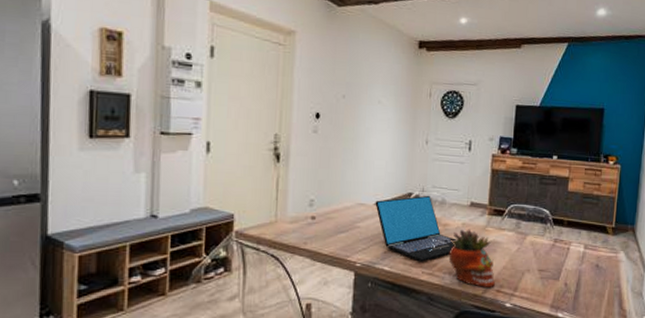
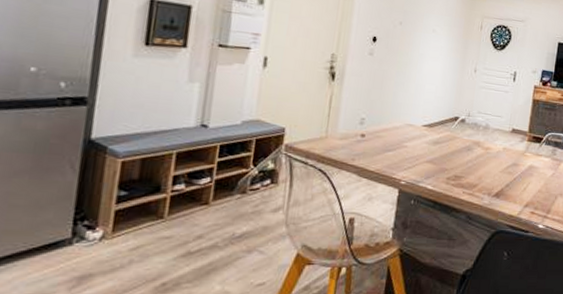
laptop: present [375,195,457,262] -> none [423,120,498,183]
succulent planter: present [448,229,496,289] -> none [488,153,531,210]

